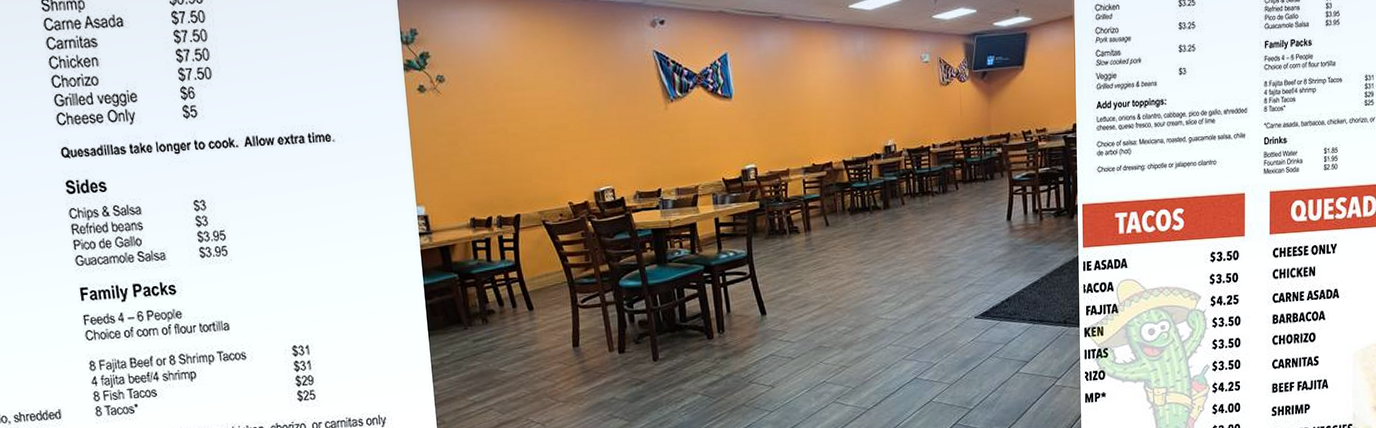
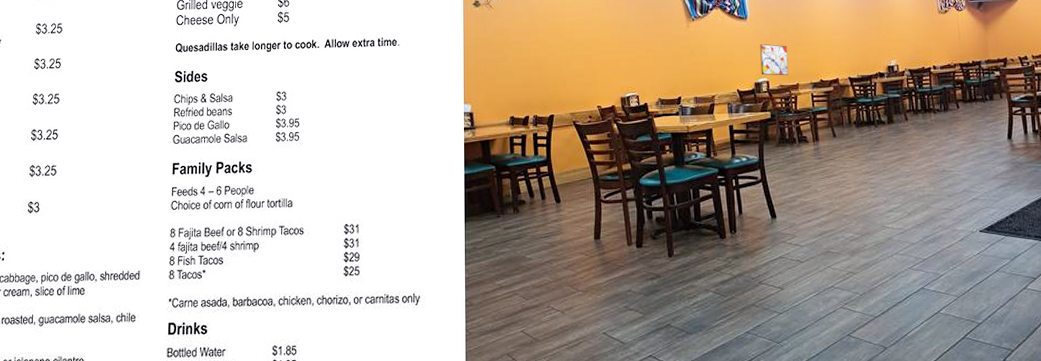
wall art: none [746,125,779,161] -> present [760,43,789,76]

